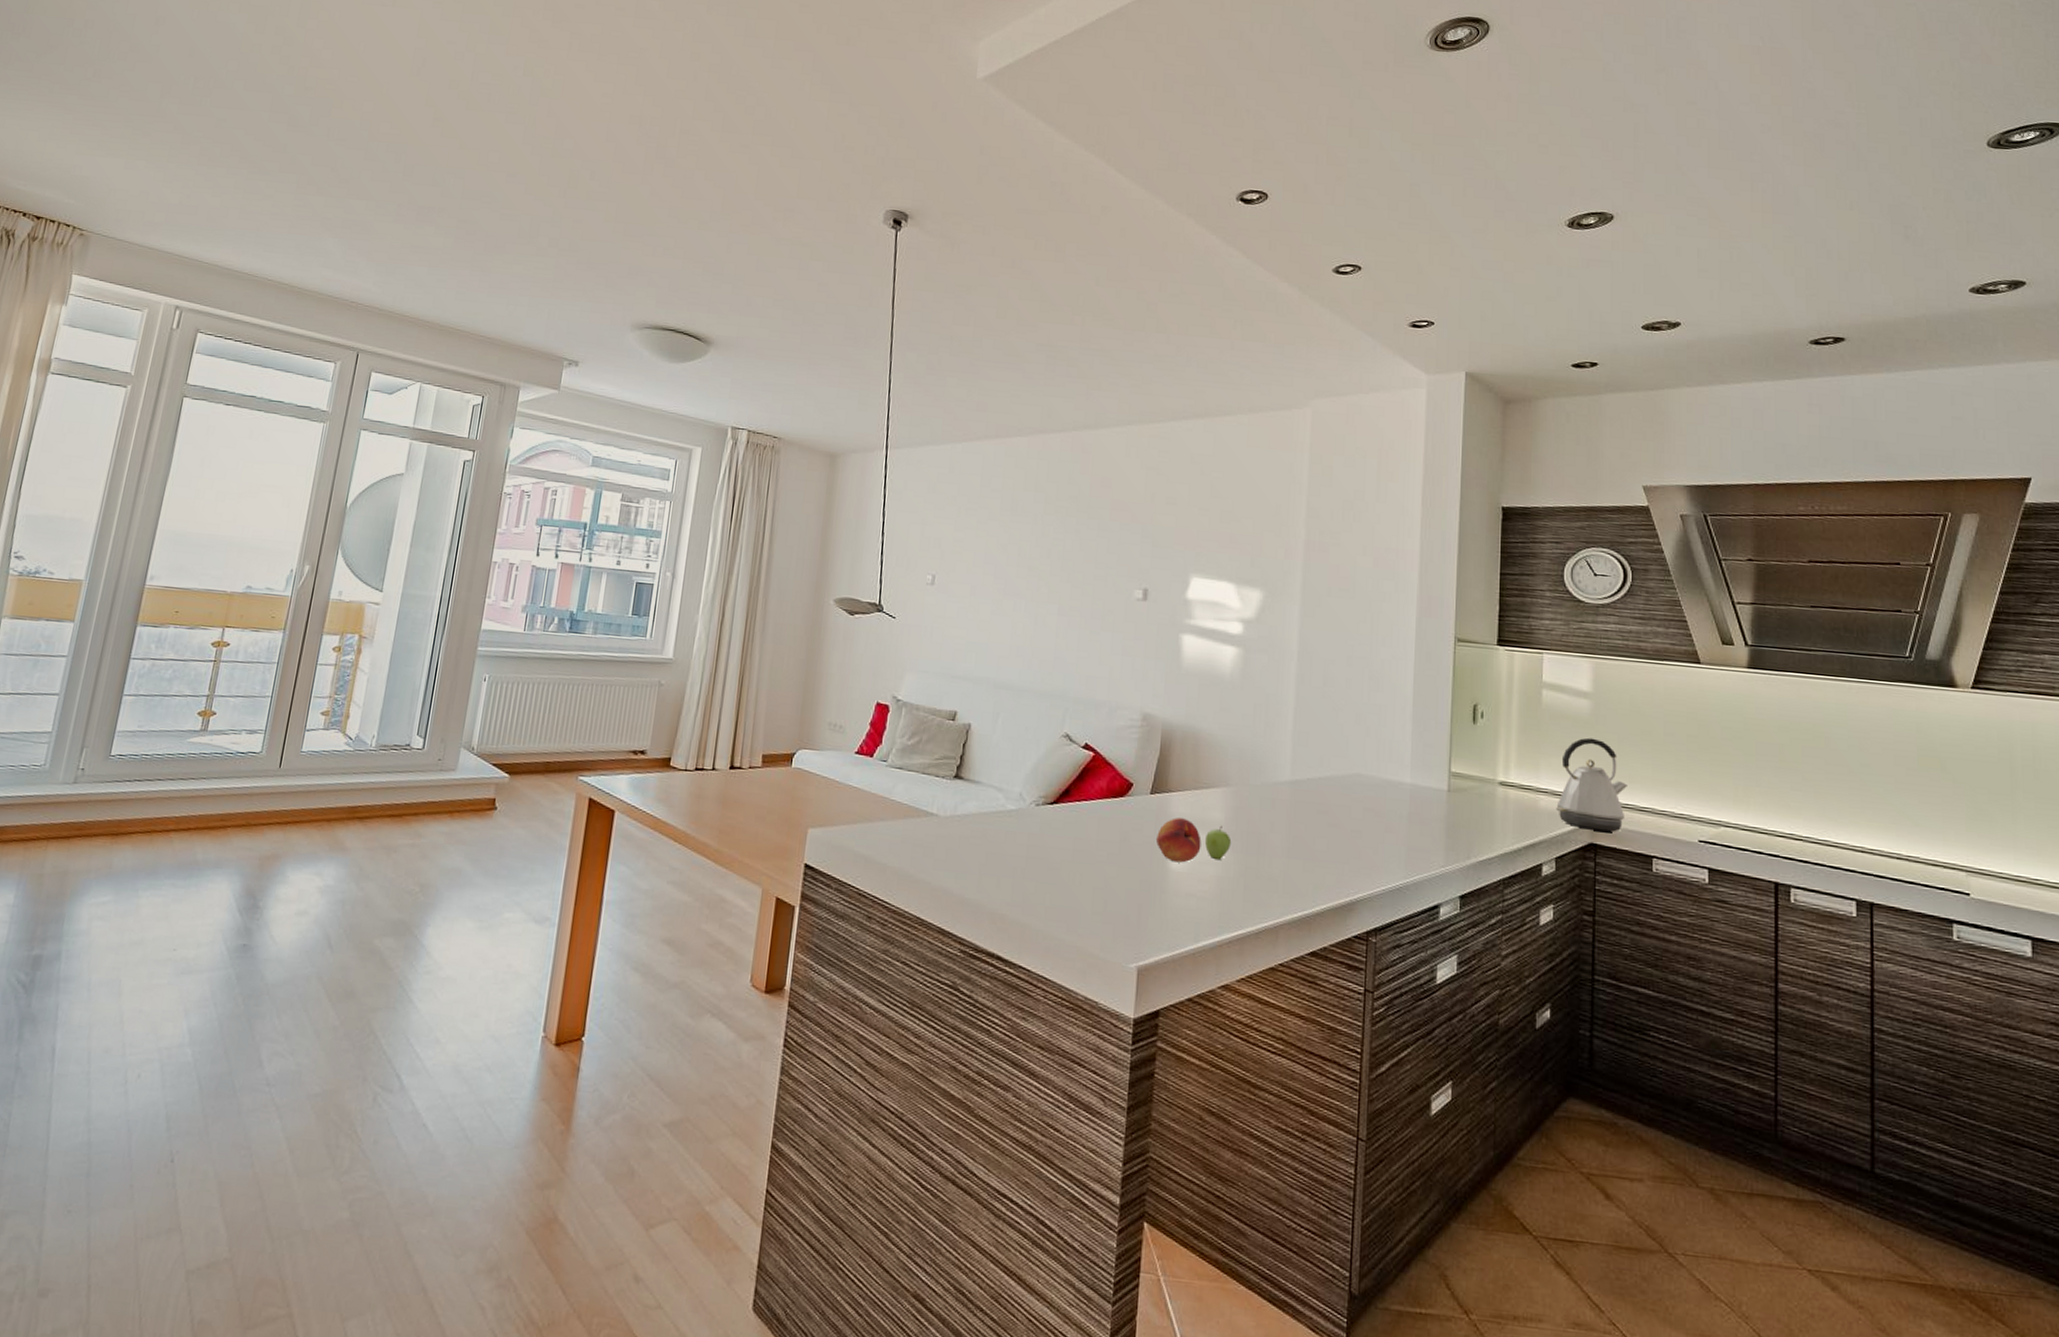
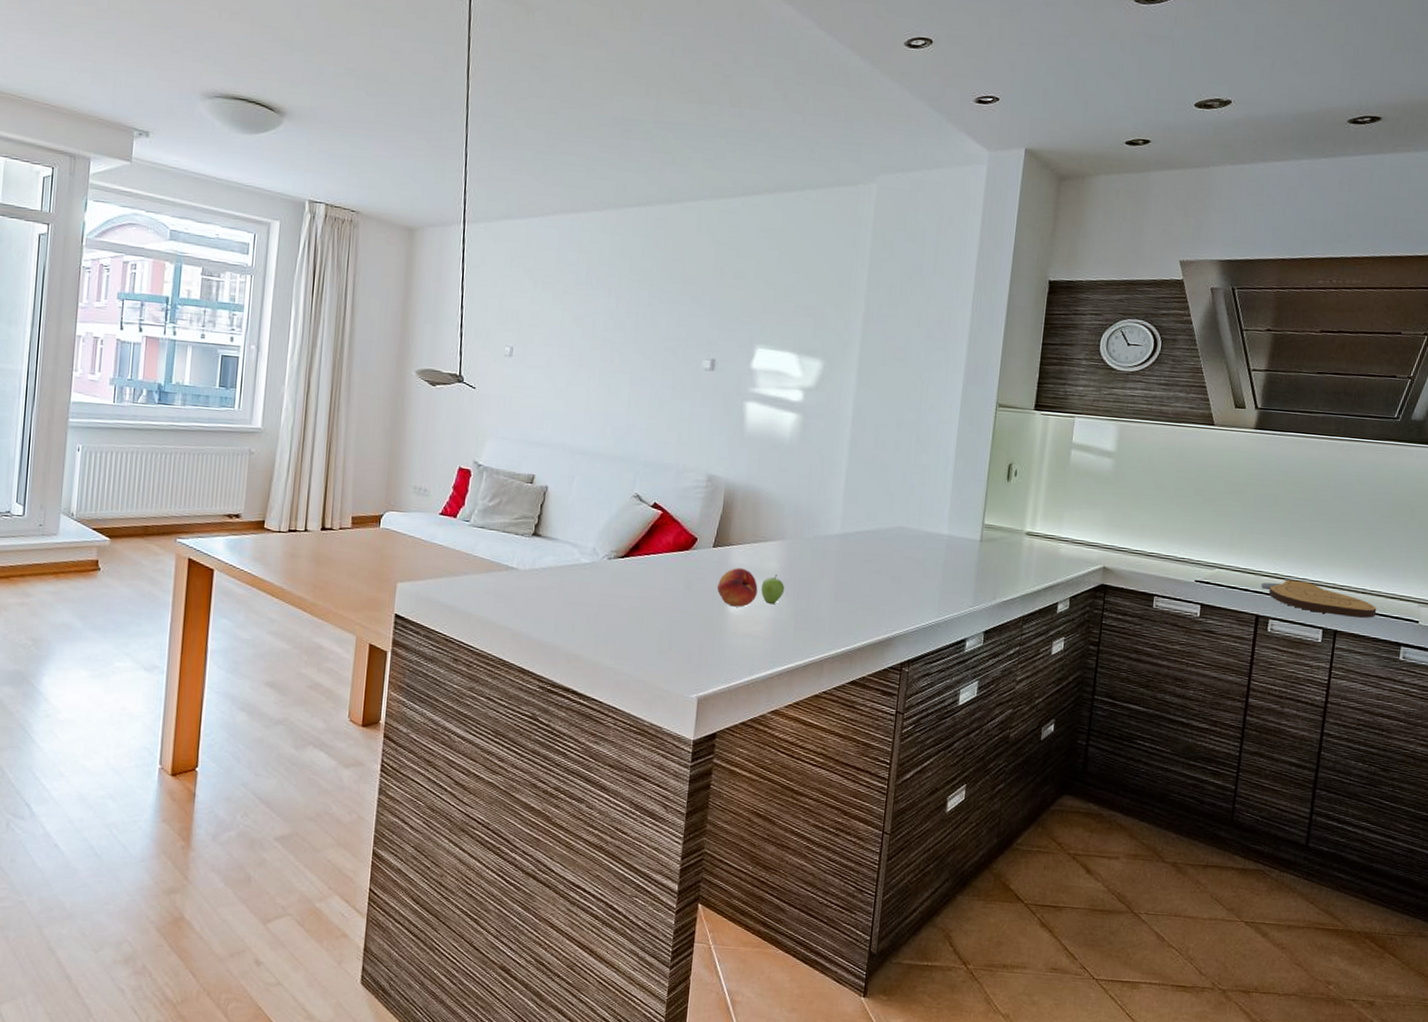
kettle: present [1556,737,1627,832] -> none [1074,492,1138,575]
cutting board: none [1777,841,1918,889] -> present [1261,579,1377,619]

